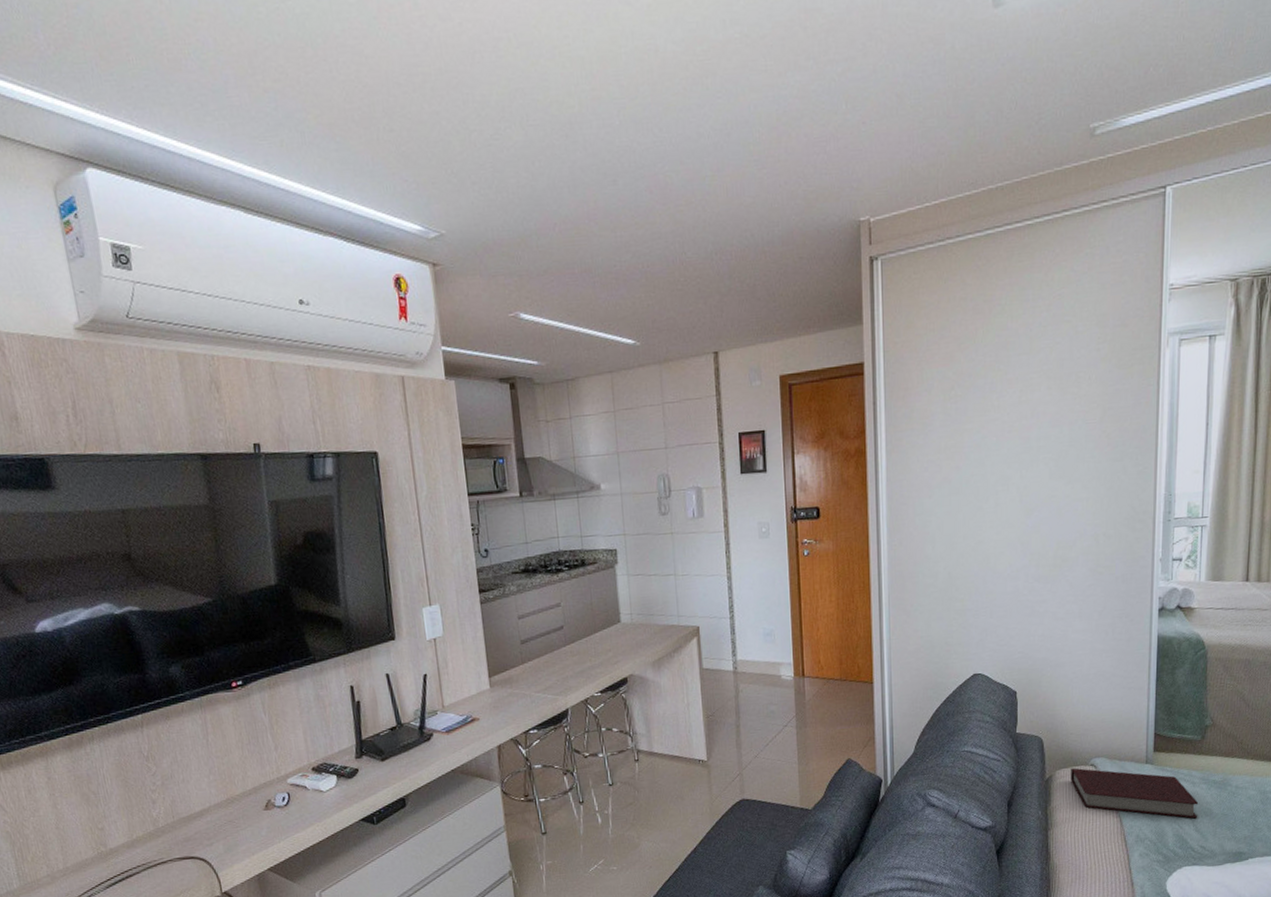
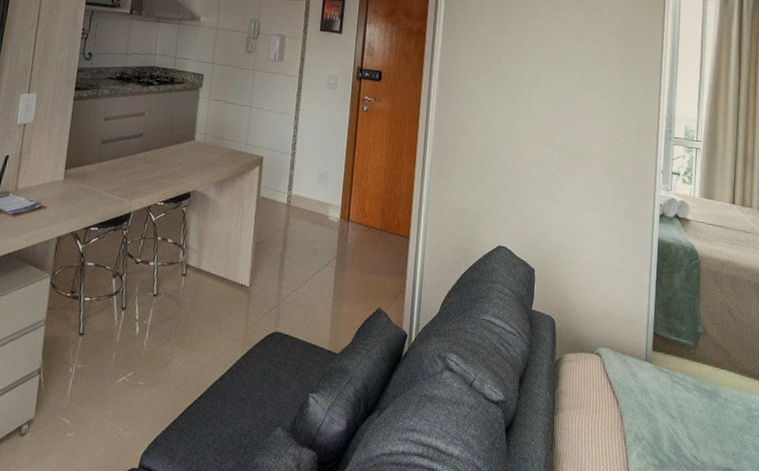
book: present [1071,768,1199,819] -> none [578,354,692,426]

